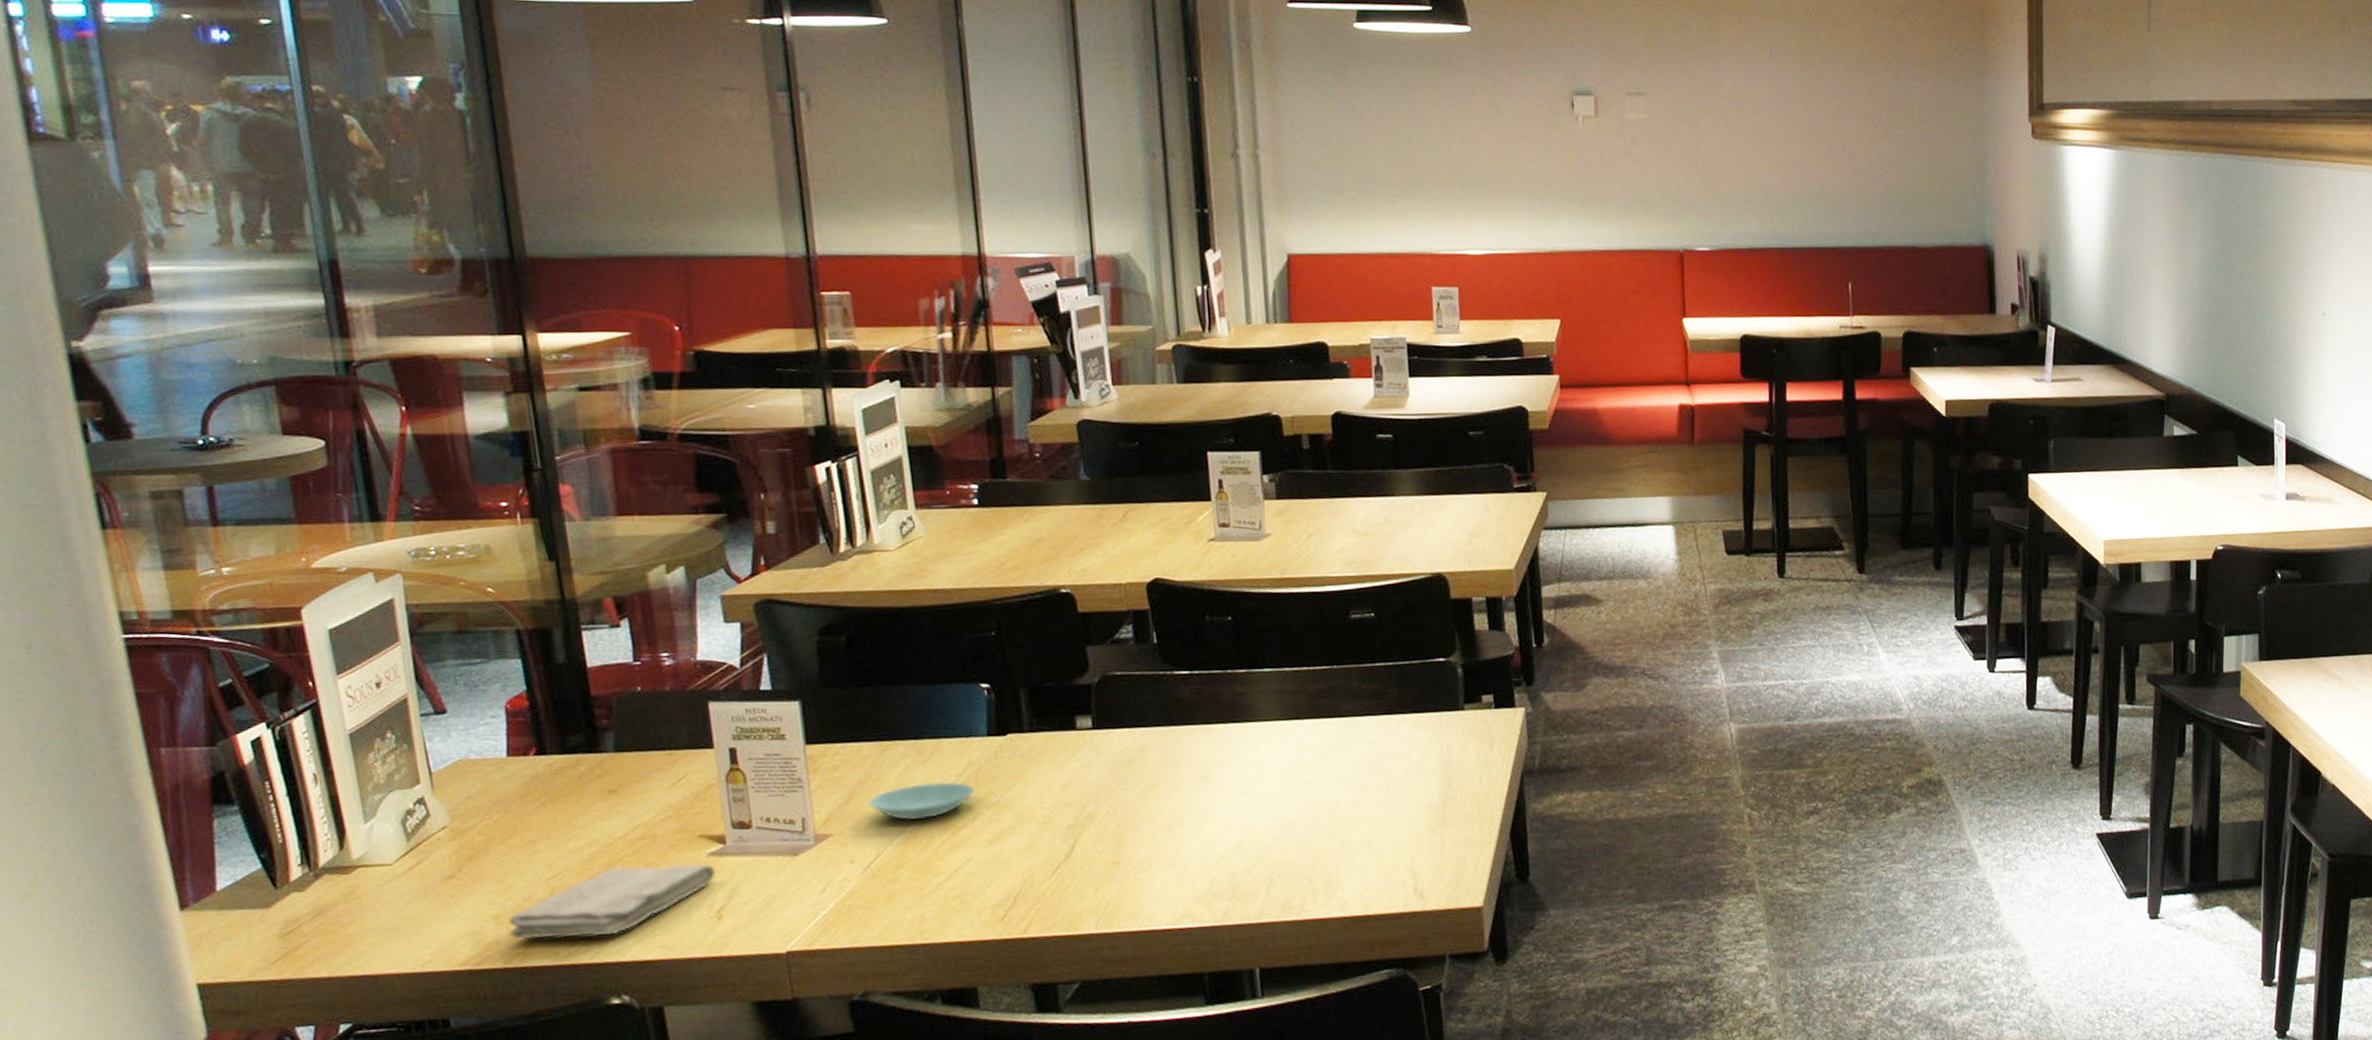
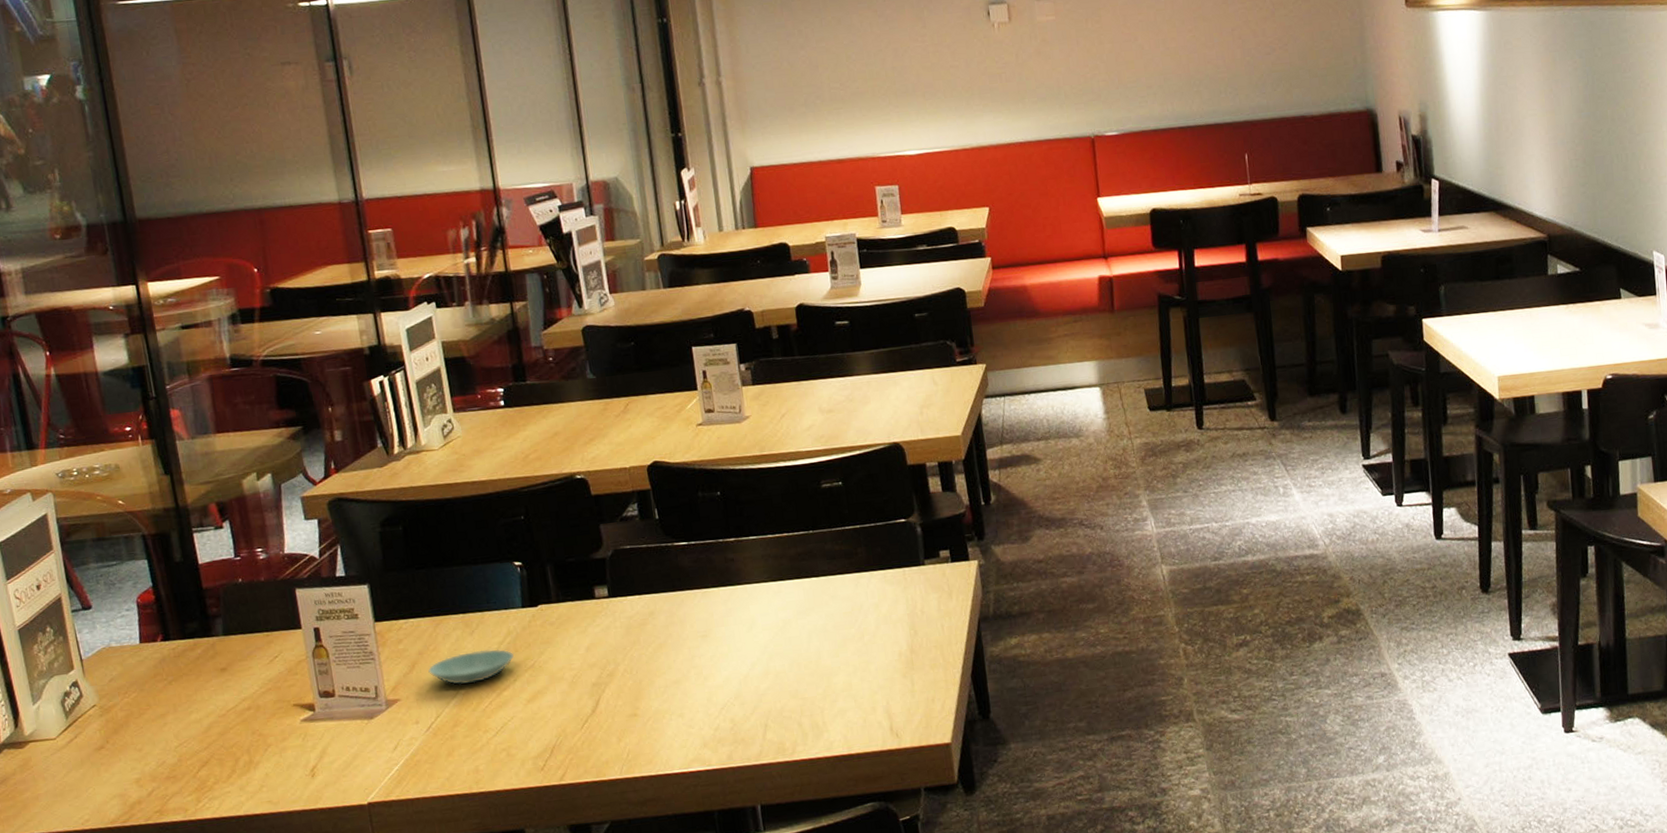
washcloth: present [507,863,717,940] -> none [146,728,309,800]

